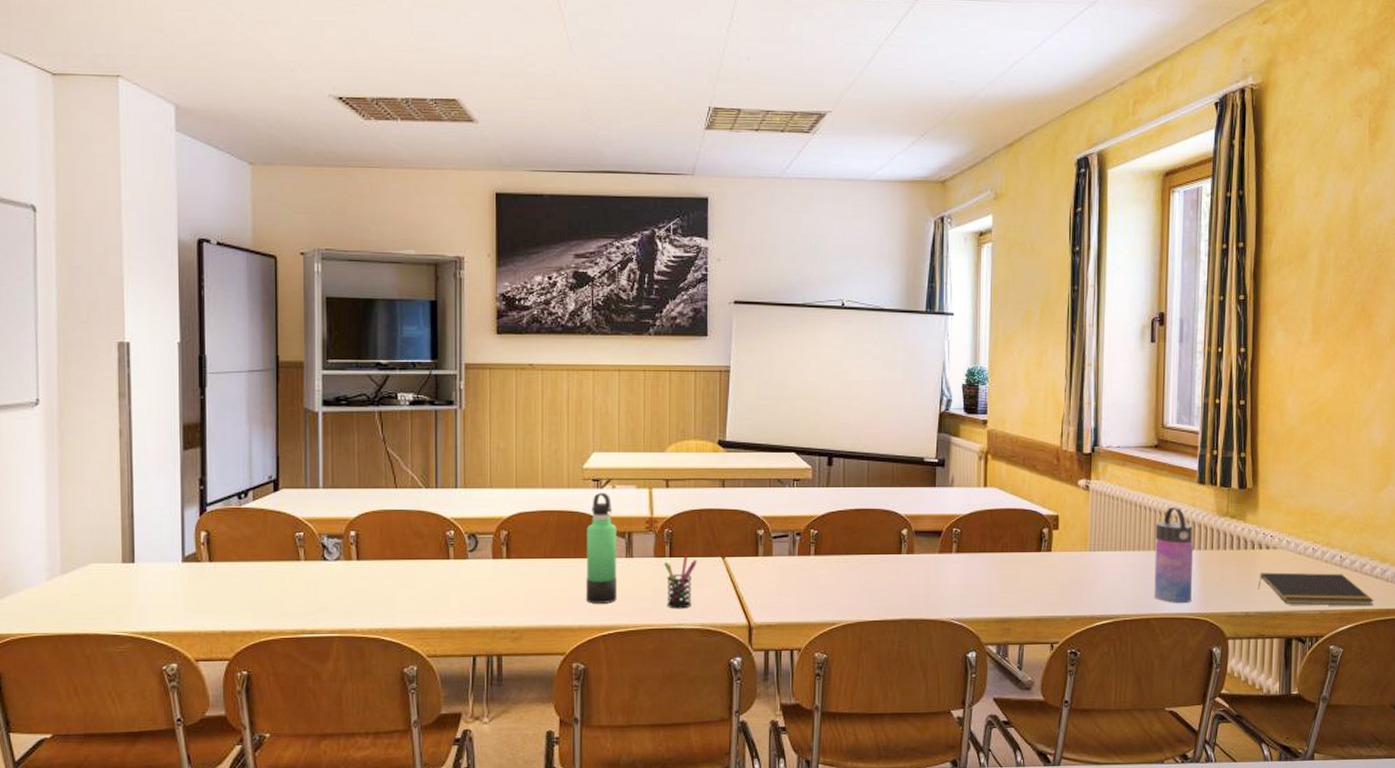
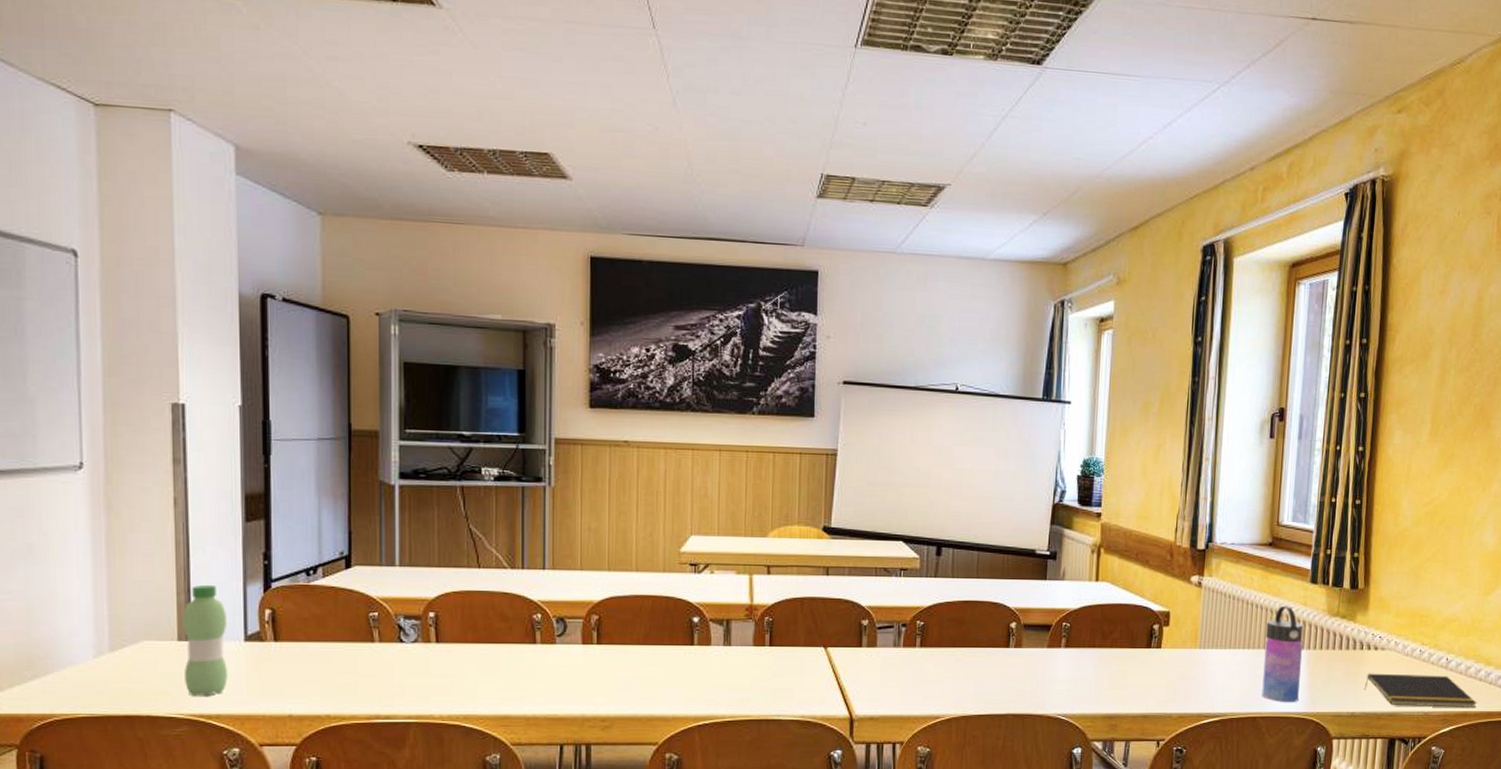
water bottle: none [127,509,167,616] -> present [183,584,228,697]
thermos bottle: present [586,492,617,604] -> none [681,577,715,693]
pen holder: present [664,554,697,609] -> none [764,643,798,700]

